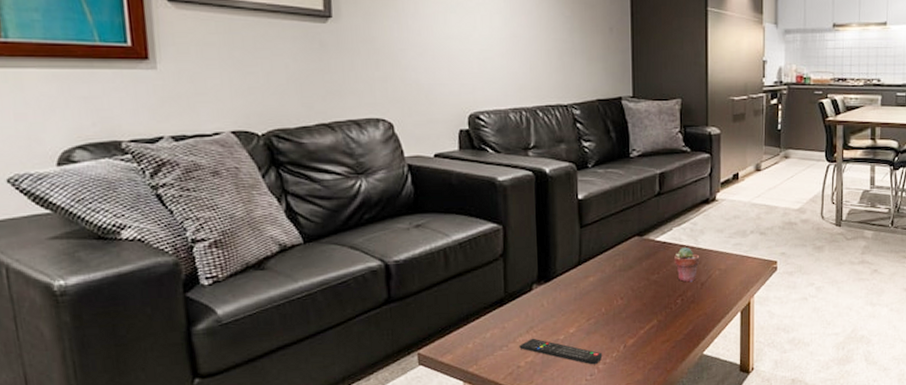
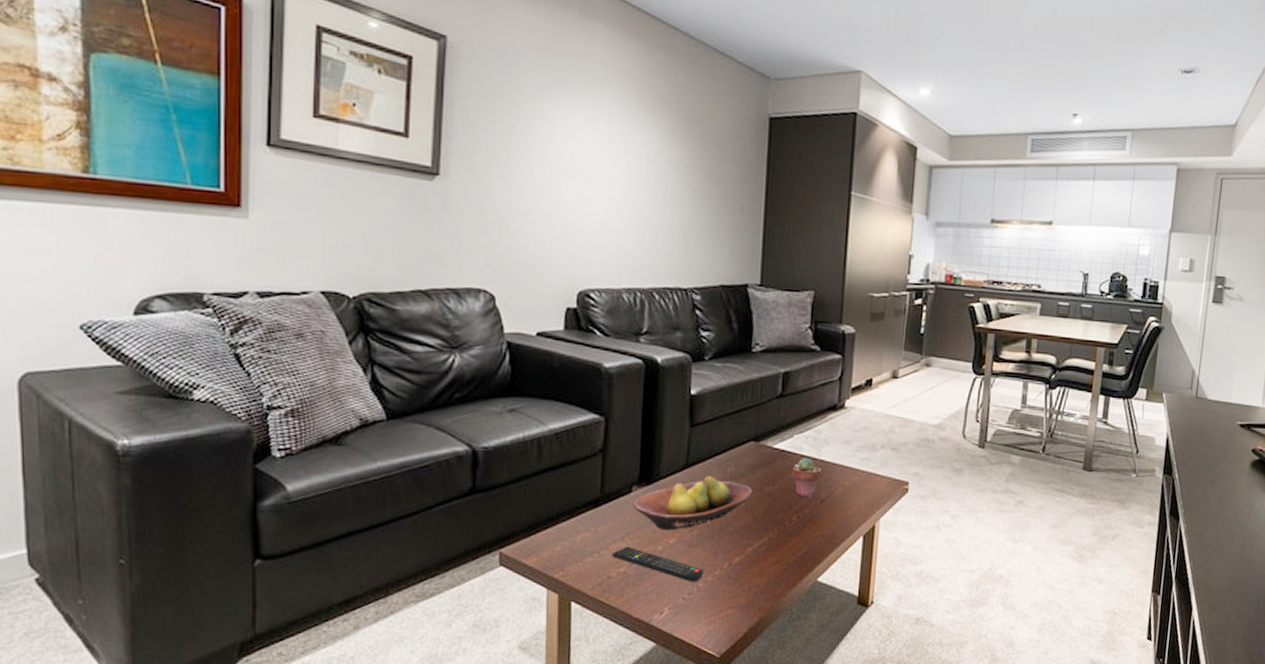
fruit bowl: none [534,269,640,322] -> present [632,475,753,531]

